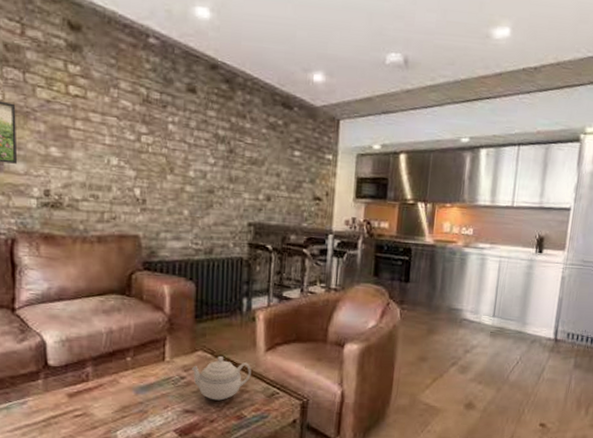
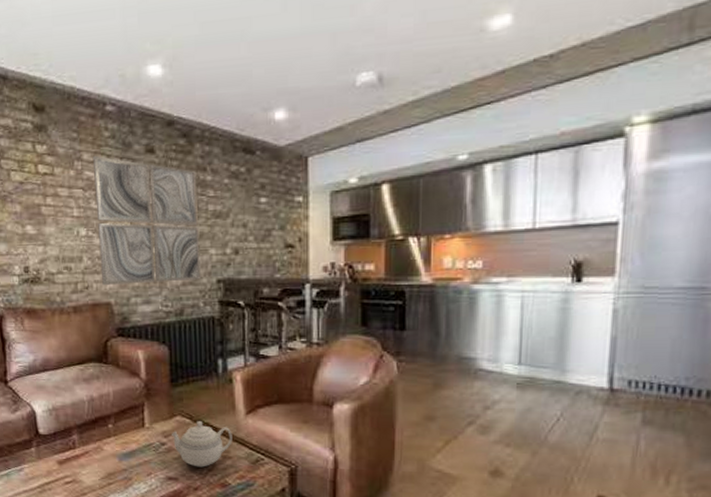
wall art: none [130,85,236,221] -> present [92,155,201,285]

